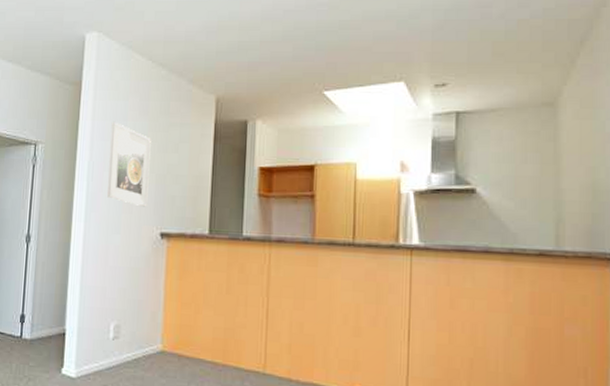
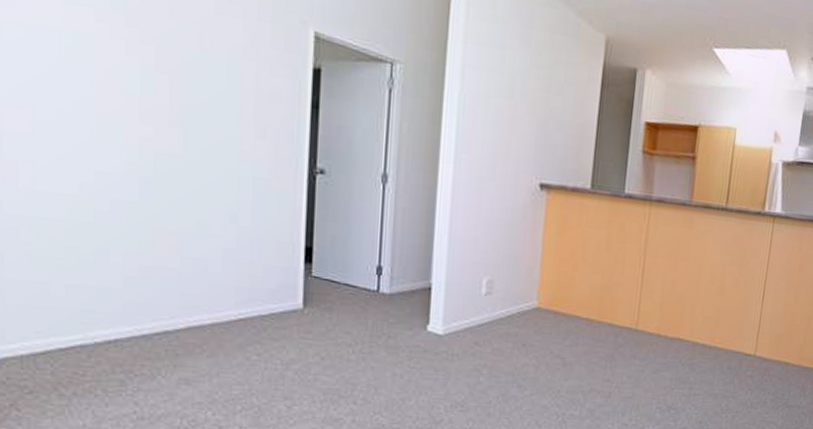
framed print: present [107,121,151,207] -> none [481,47,533,154]

